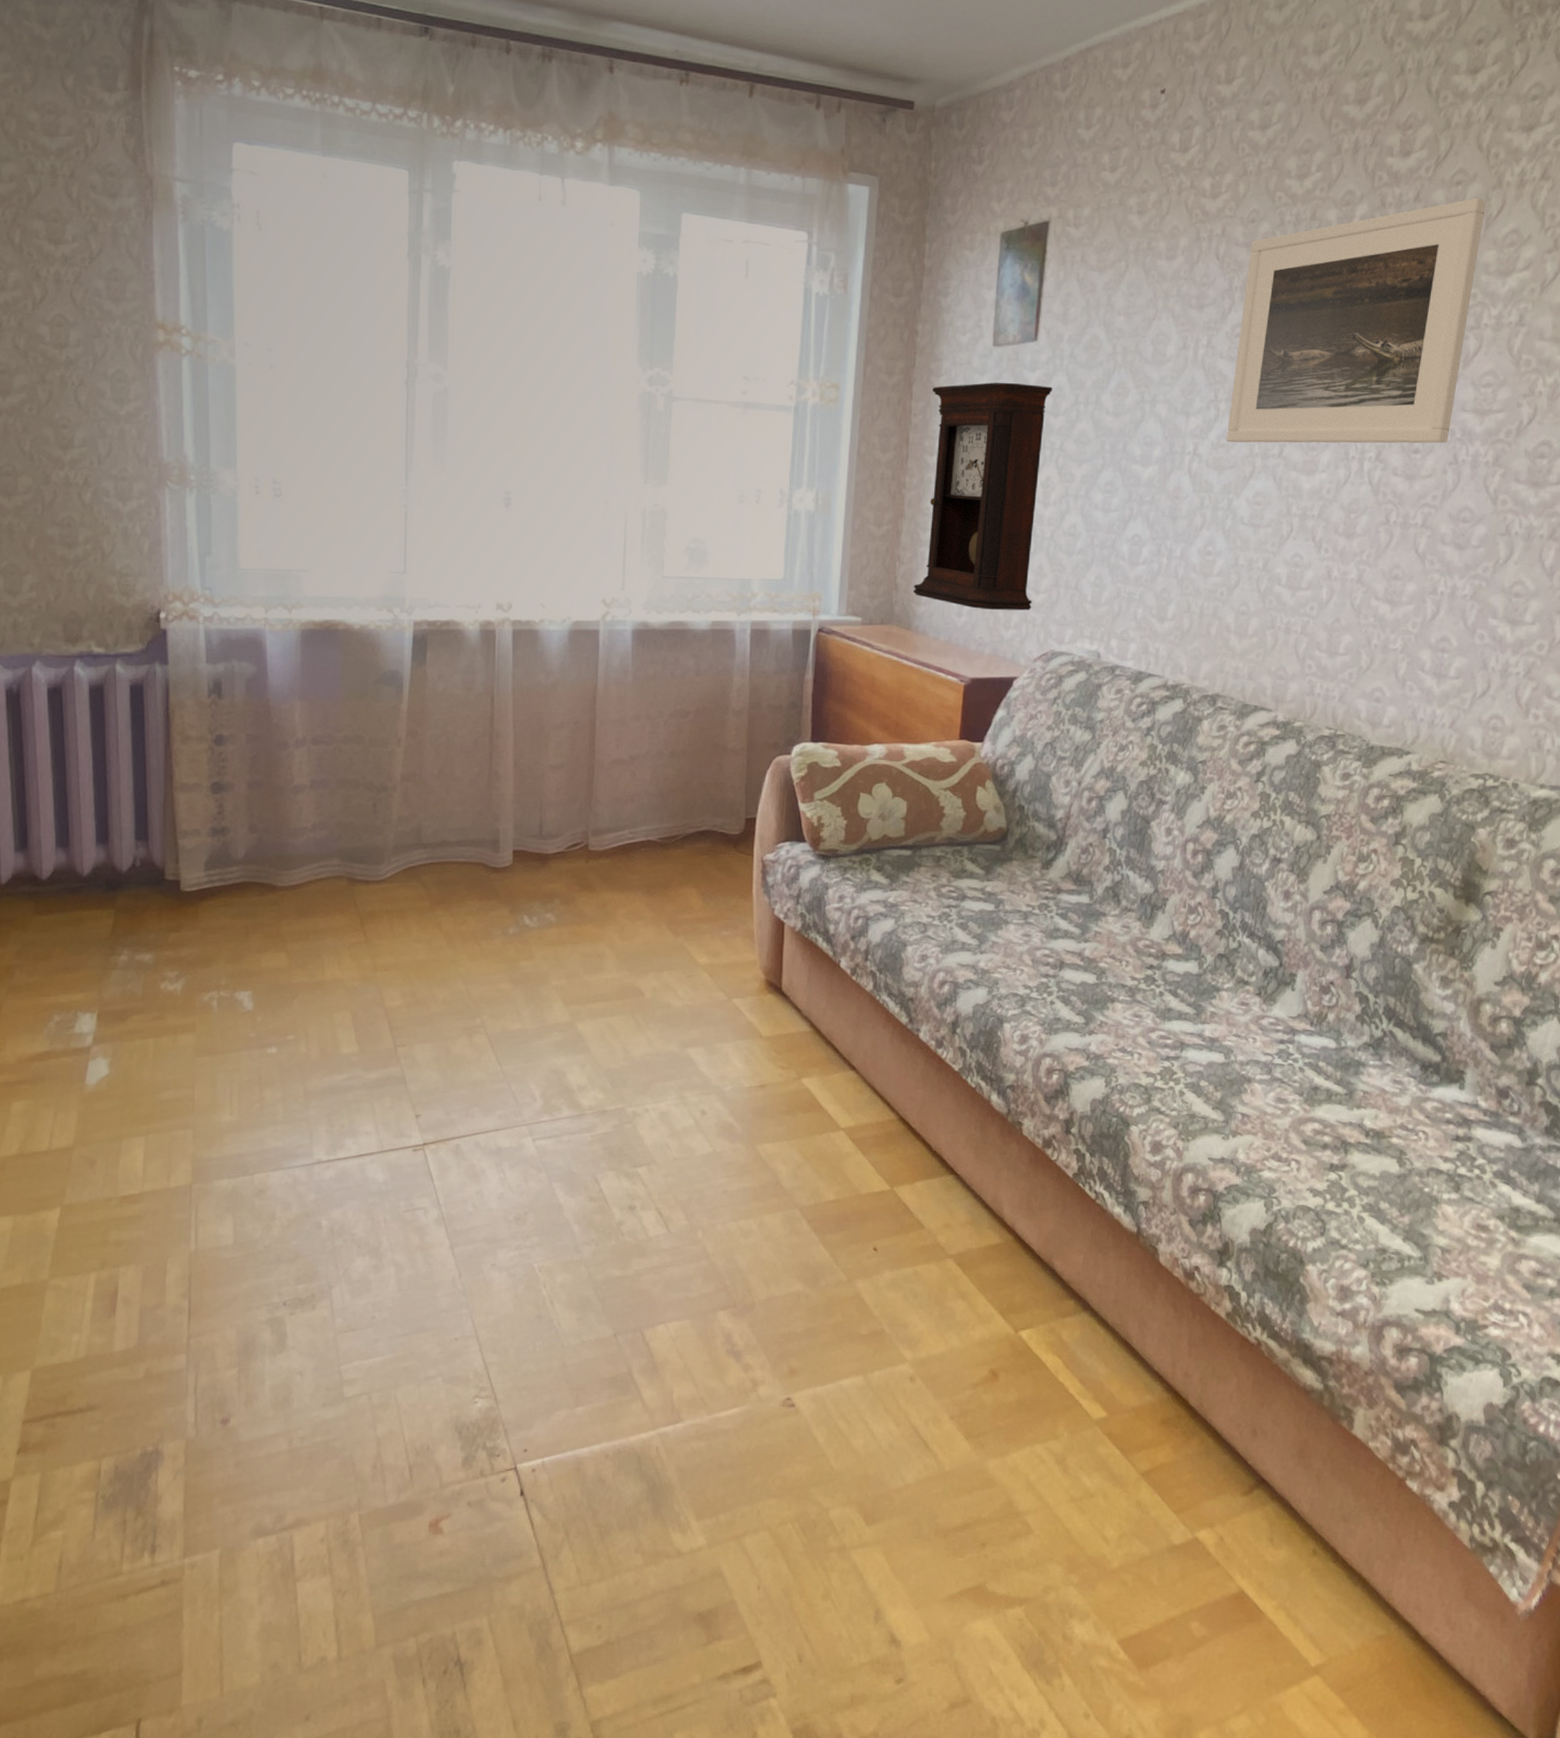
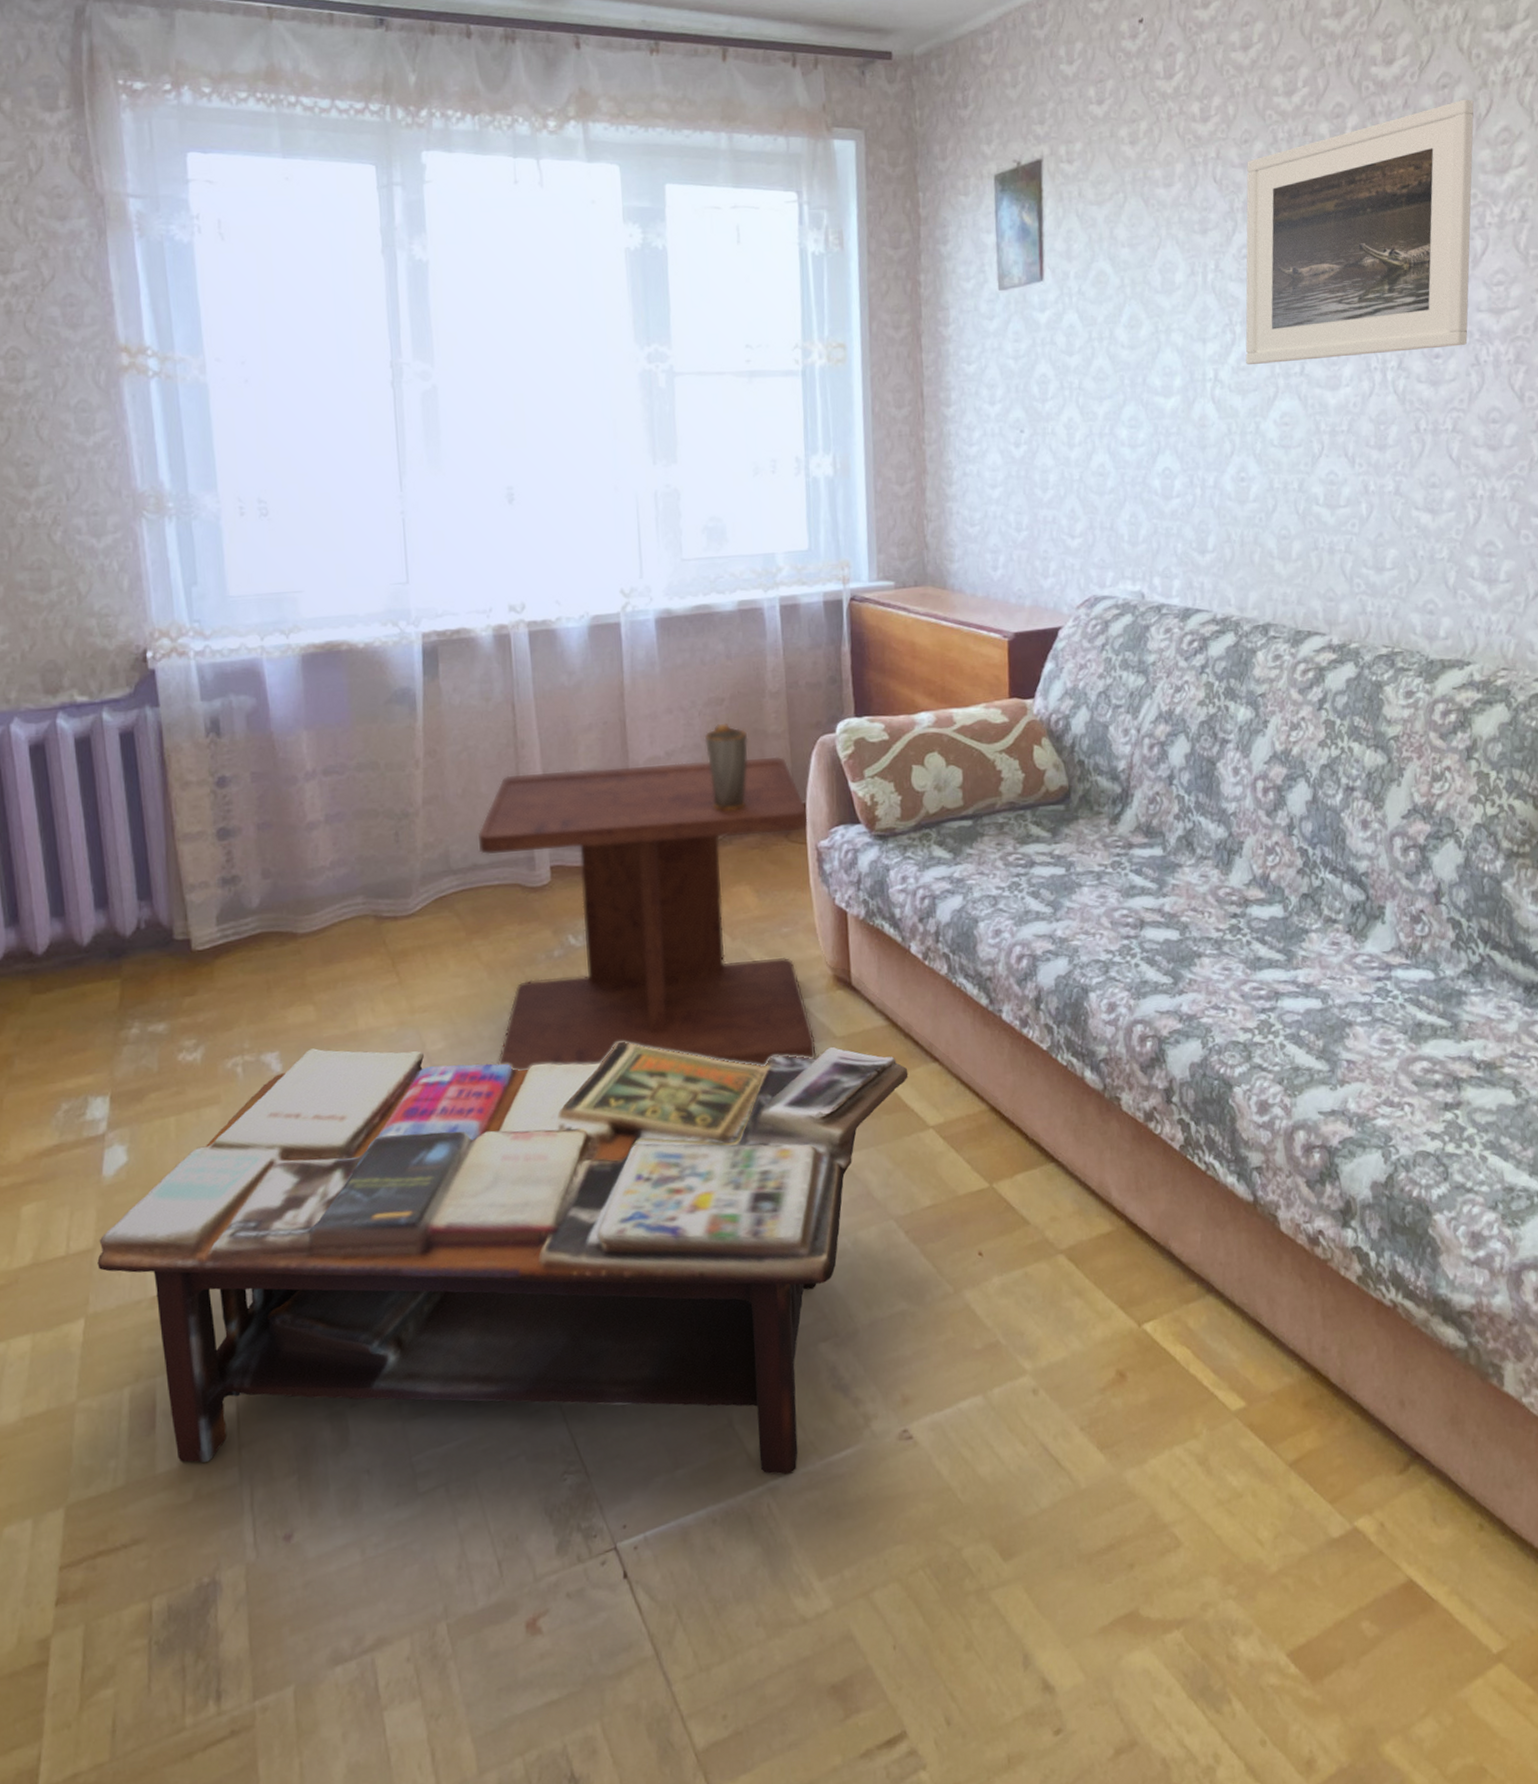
coffee table: none [75,992,826,1423] -> present [97,1041,909,1475]
side table: none [448,762,756,1055] -> present [477,756,816,1072]
mug: none [667,734,708,818] -> present [704,723,750,812]
pendulum clock: present [913,382,1053,611] -> none [942,325,1069,561]

